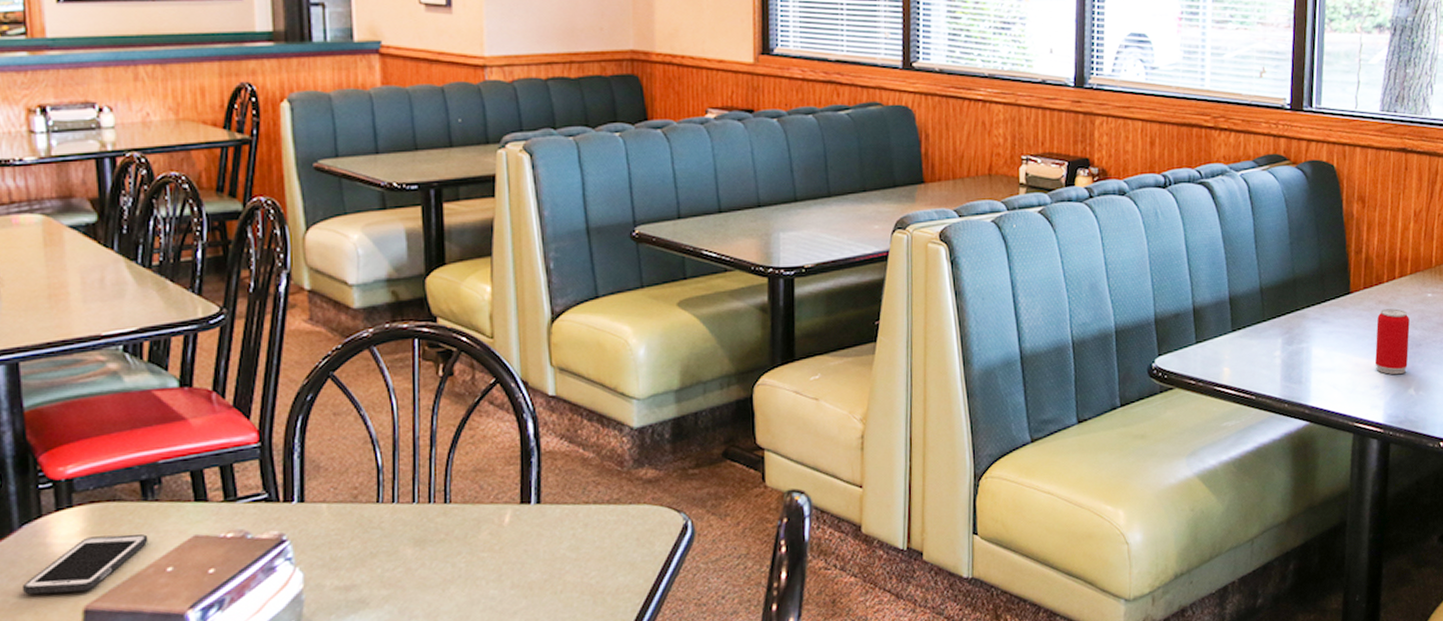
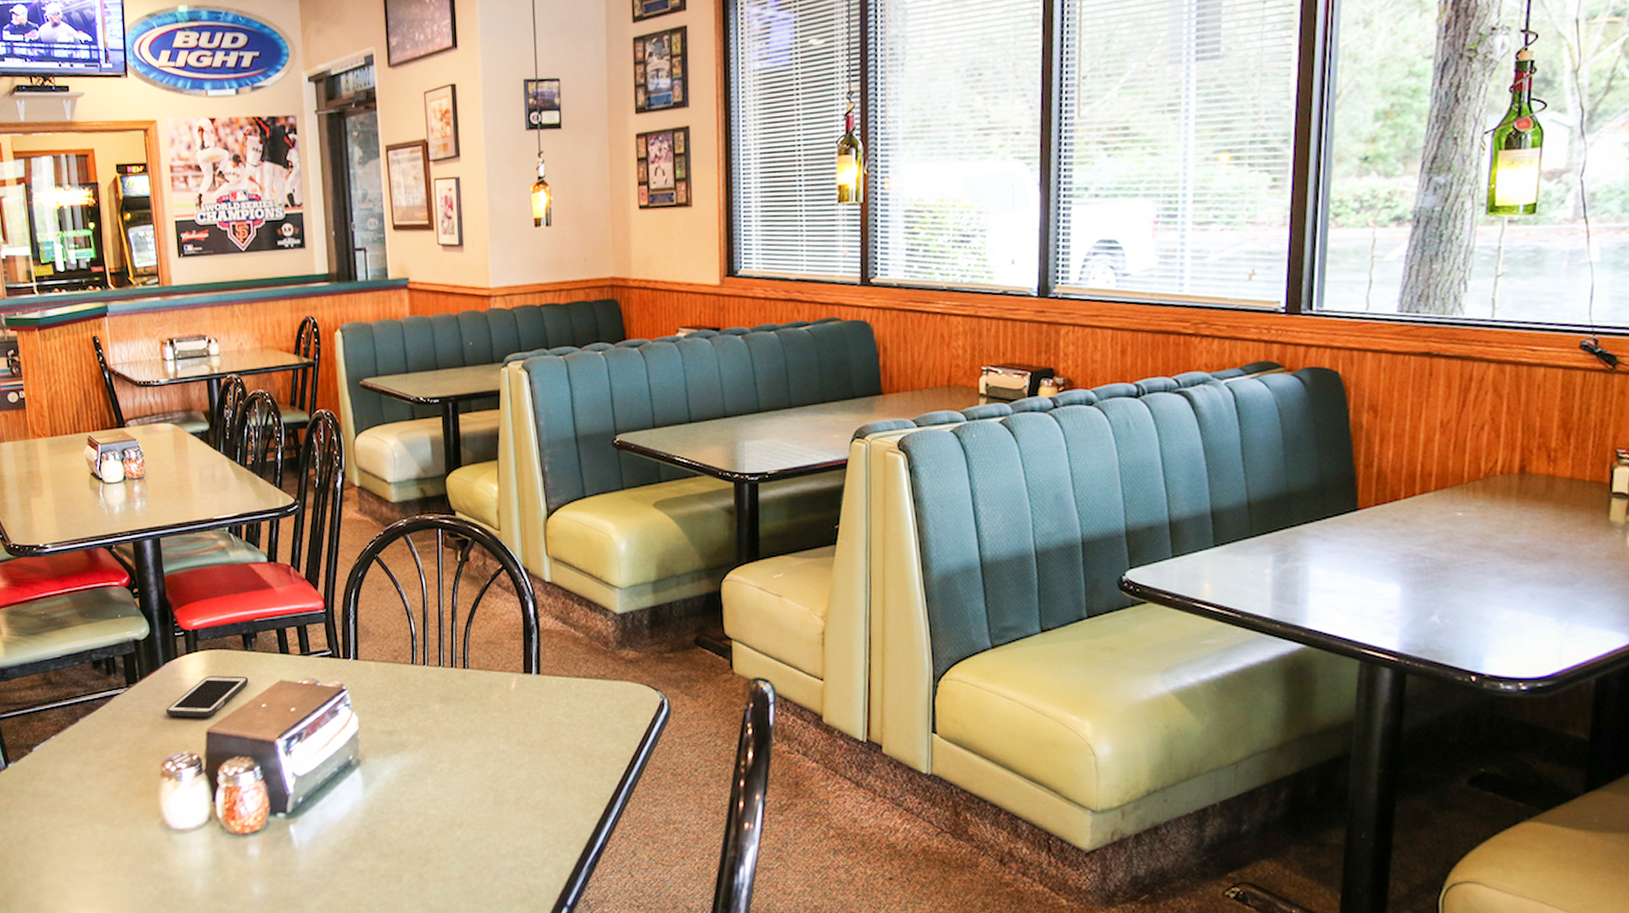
beverage can: present [1374,308,1410,375] -> none [1388,528,1433,600]

